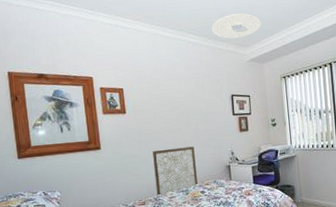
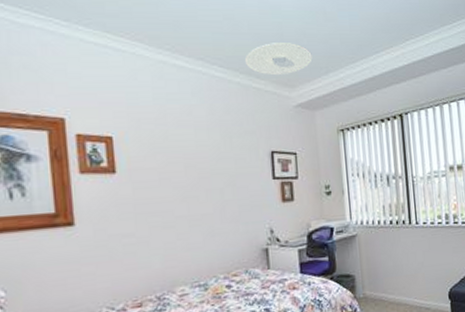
wall art: present [153,146,198,197] -> none [155,222,221,295]

